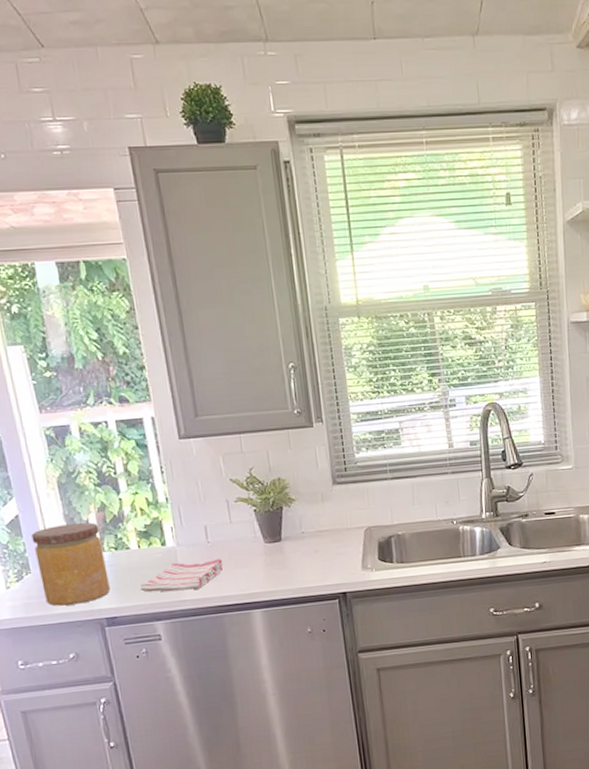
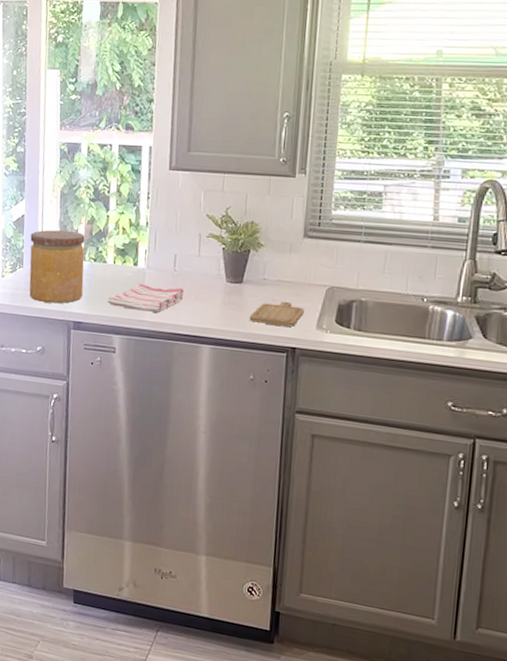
chopping board: none [295,550,348,577] -> present [249,301,304,327]

